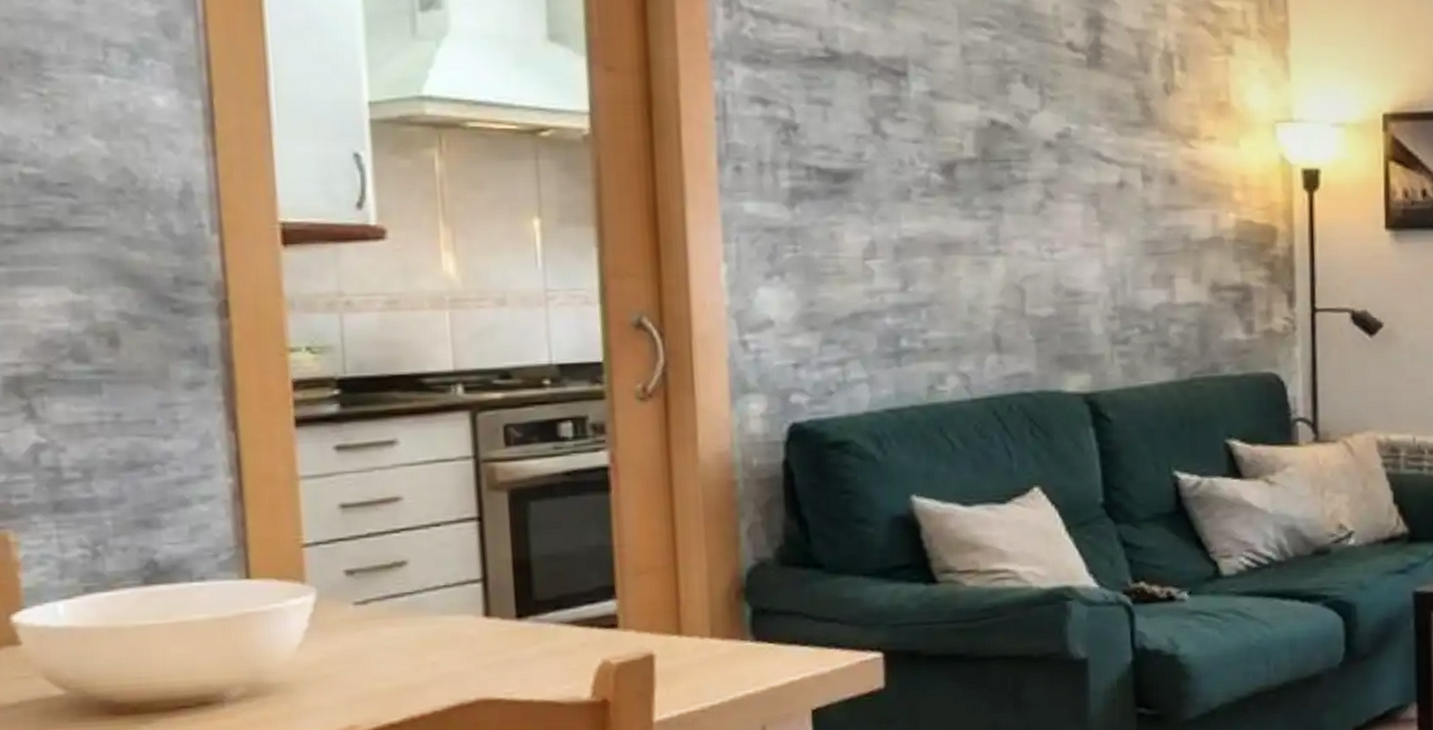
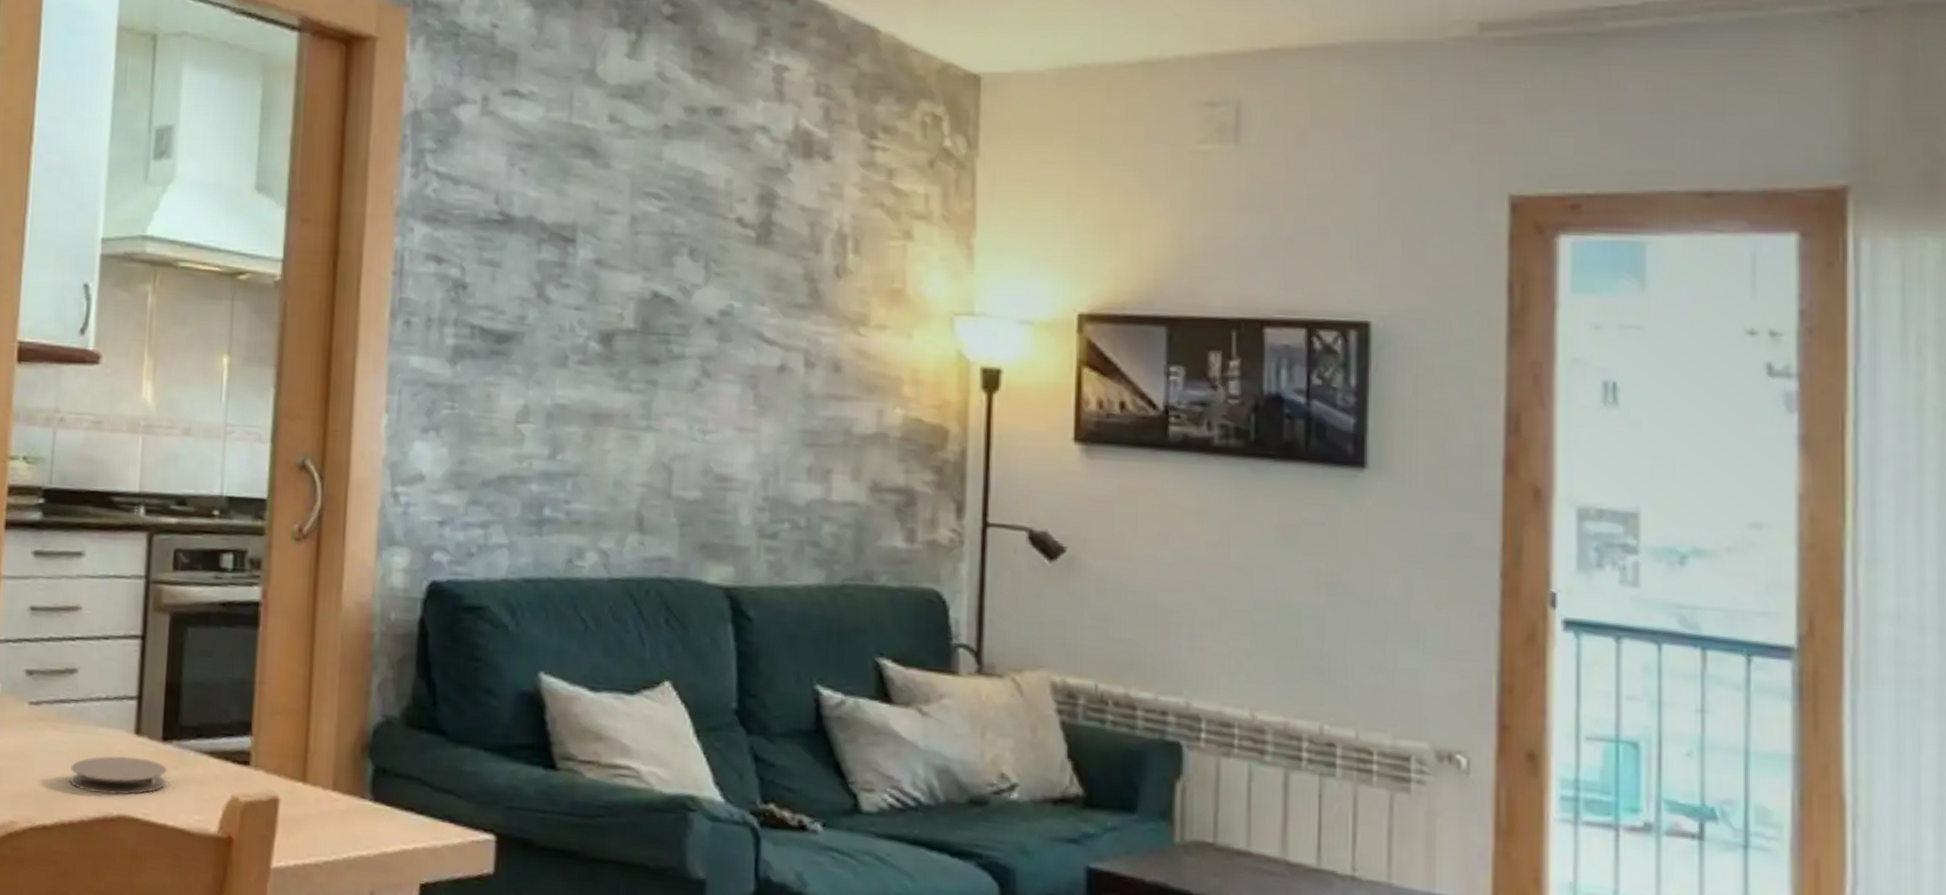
coaster: none [414,639,526,682] -> present [70,756,167,796]

